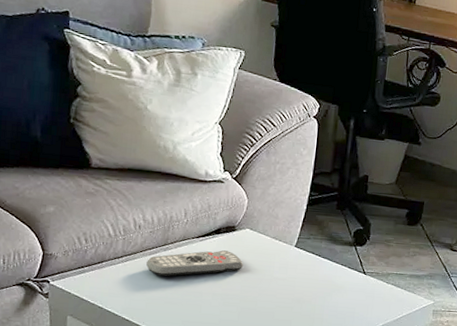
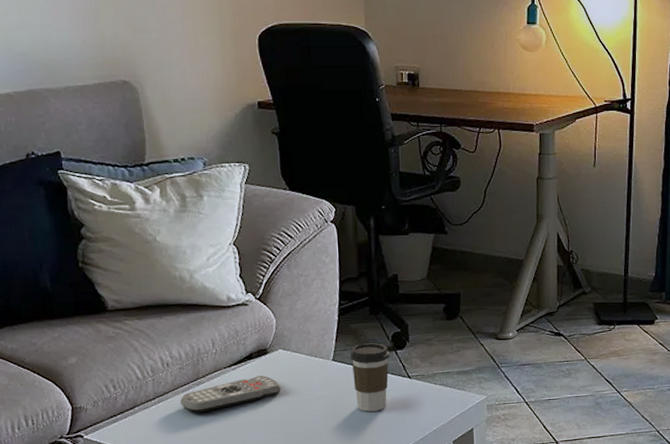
coffee cup: none [311,235,350,300] -> present [351,343,390,412]

